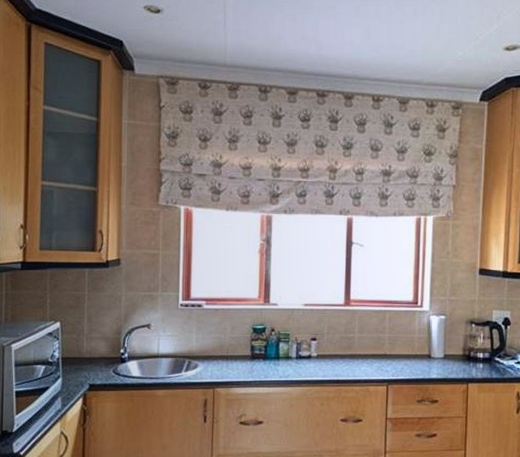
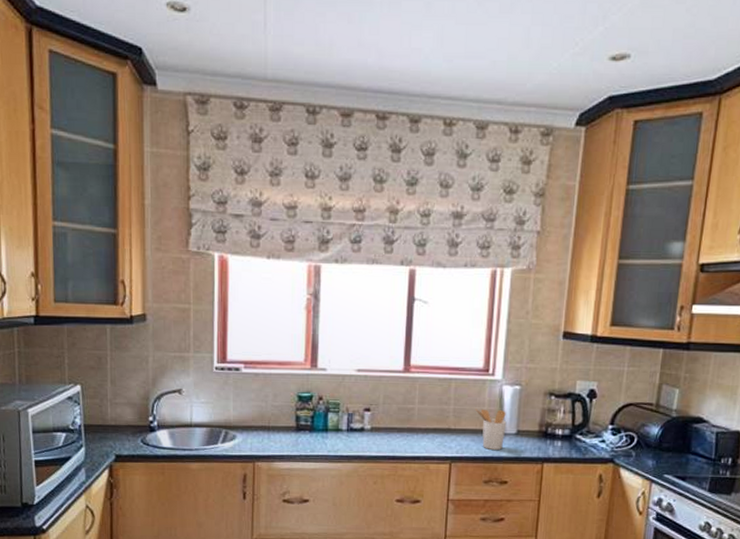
utensil holder: none [407,336,435,372] -> present [475,408,507,450]

